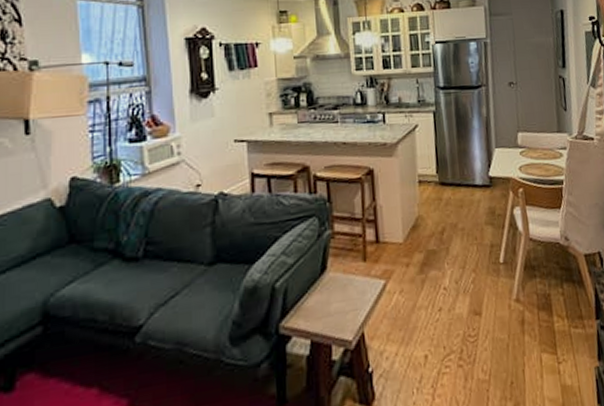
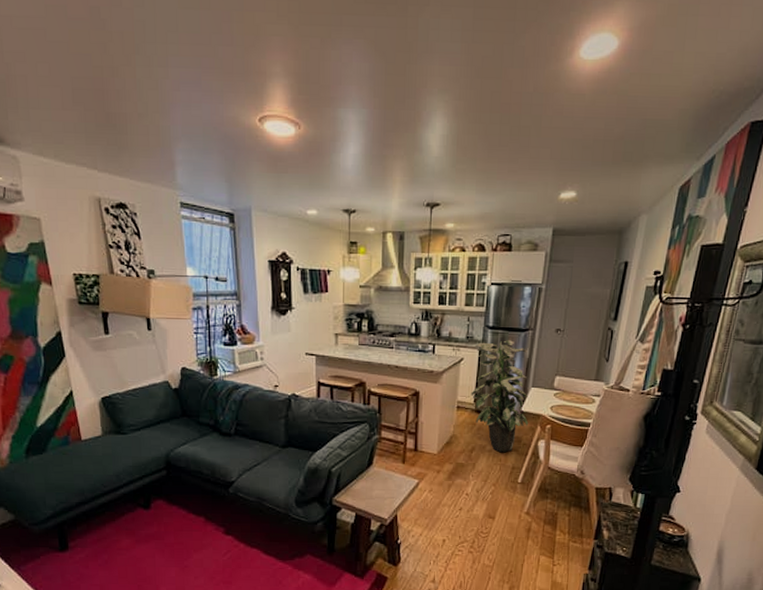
indoor plant: none [429,99,500,229] -> present [471,340,529,452]

